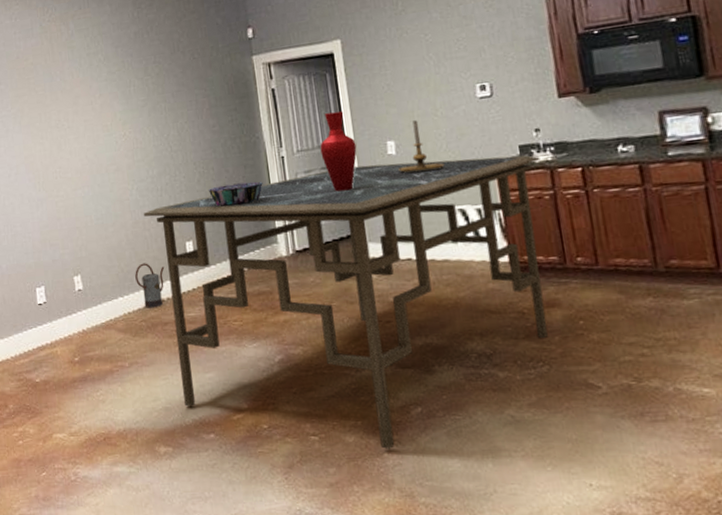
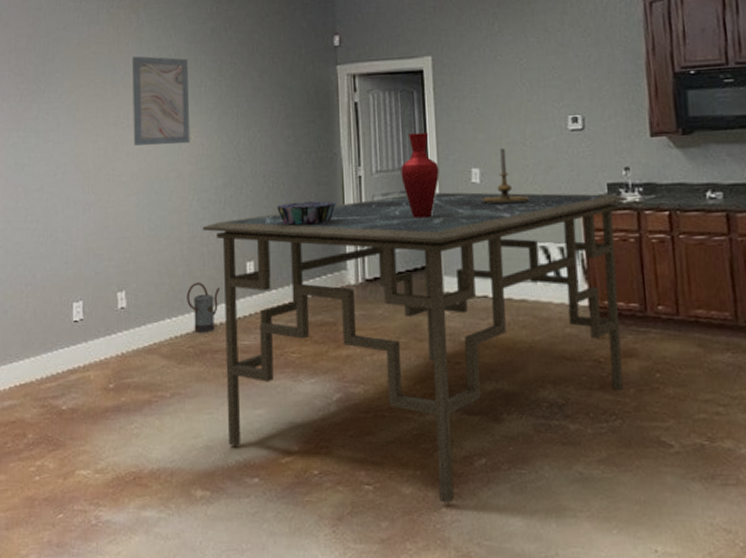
wall art: none [66,62,125,145] -> present [131,56,190,146]

